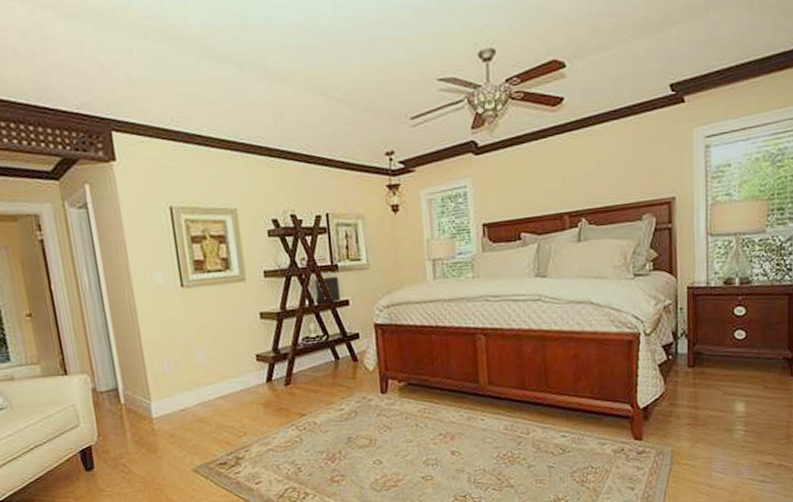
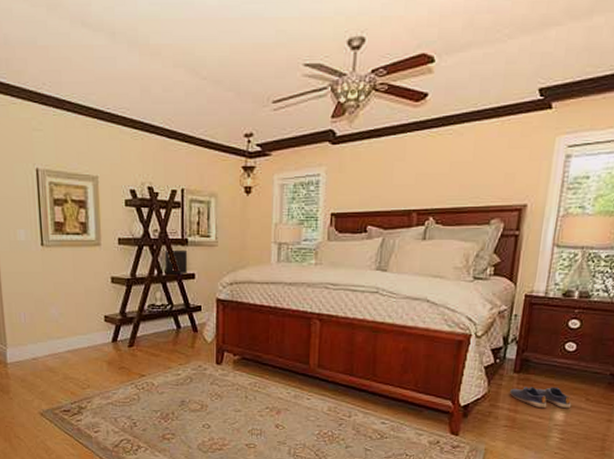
shoe: none [686,377,751,402] -> present [509,387,572,409]

